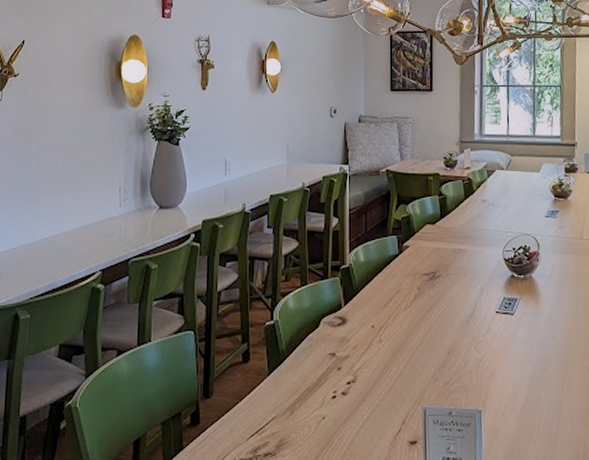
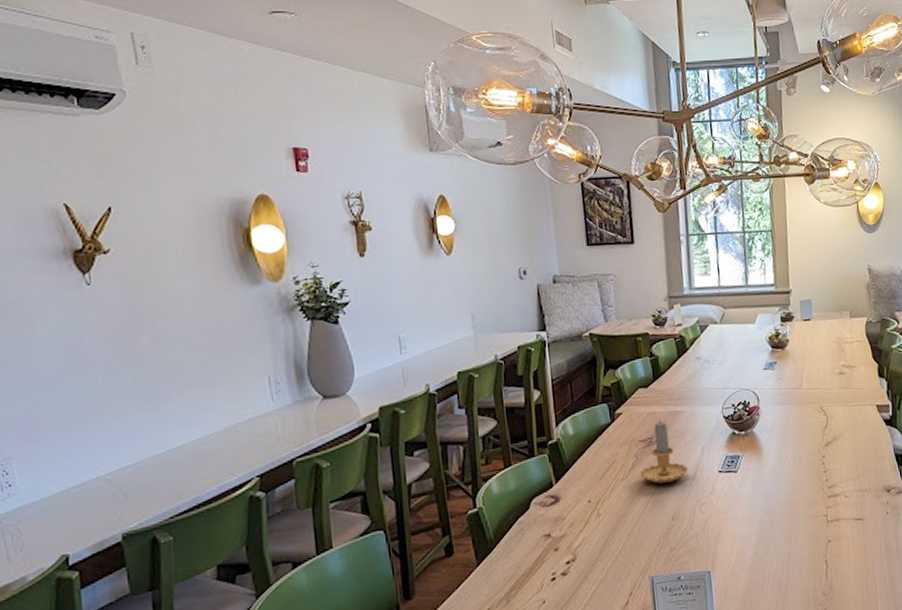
candle: none [422,256,467,317] -> present [640,420,688,484]

